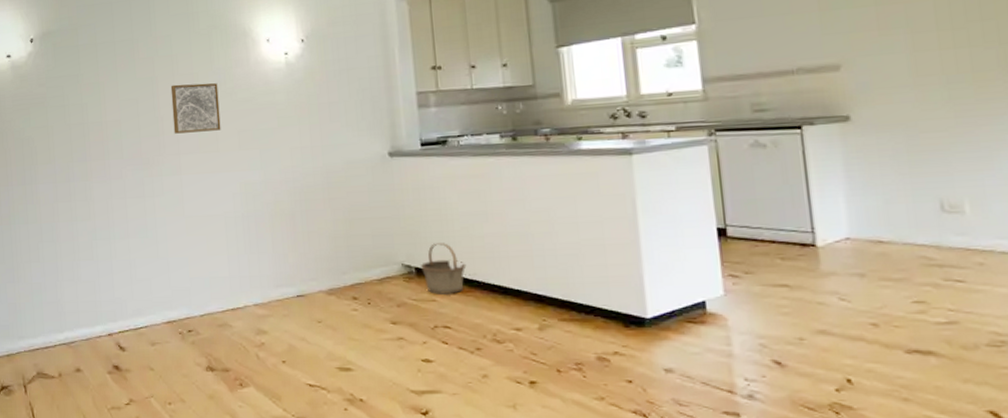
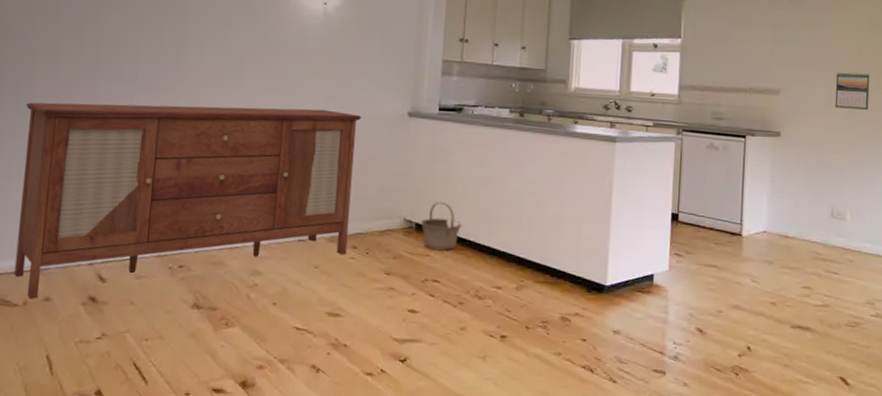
sideboard: none [33,160,348,371] -> present [14,102,362,299]
wall art: present [170,83,221,134] -> none [197,15,251,68]
calendar: none [918,26,975,75] -> present [835,72,870,110]

